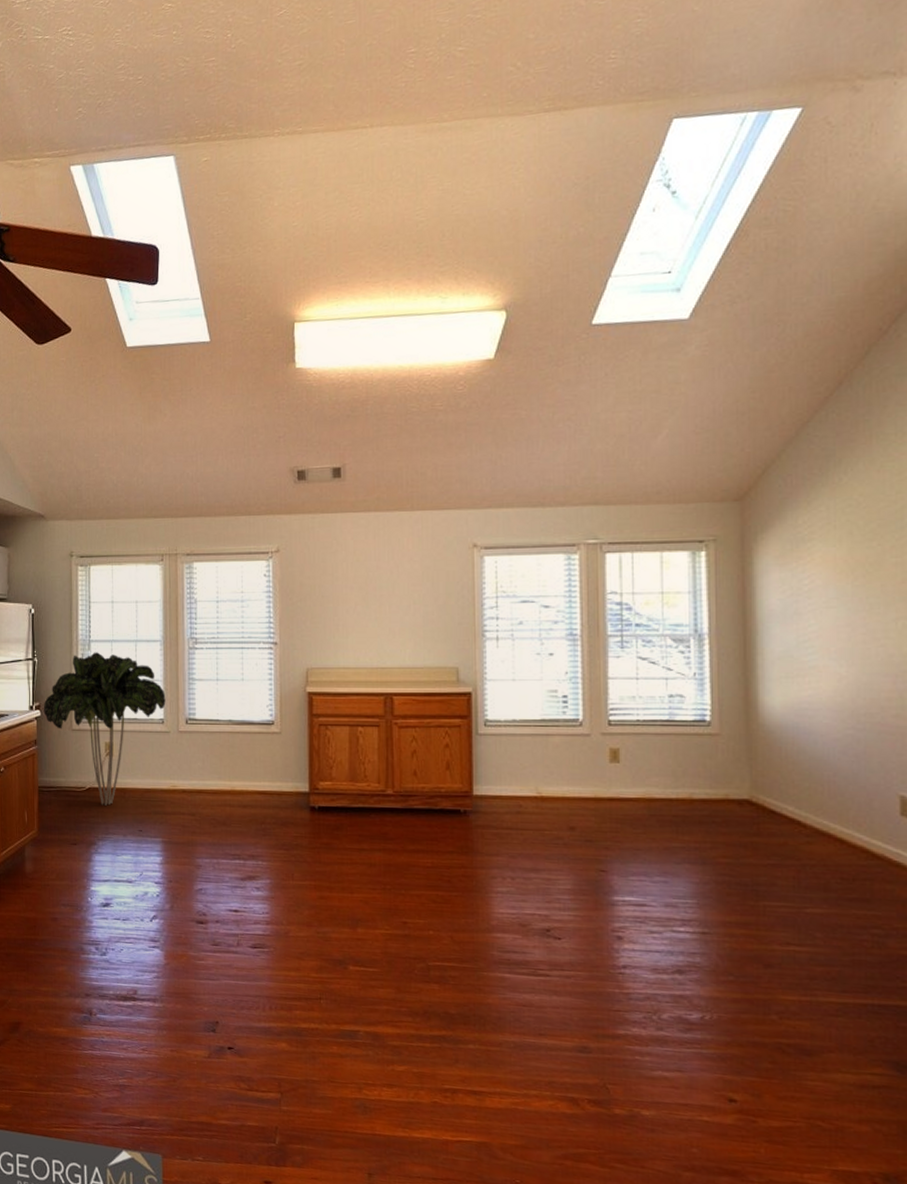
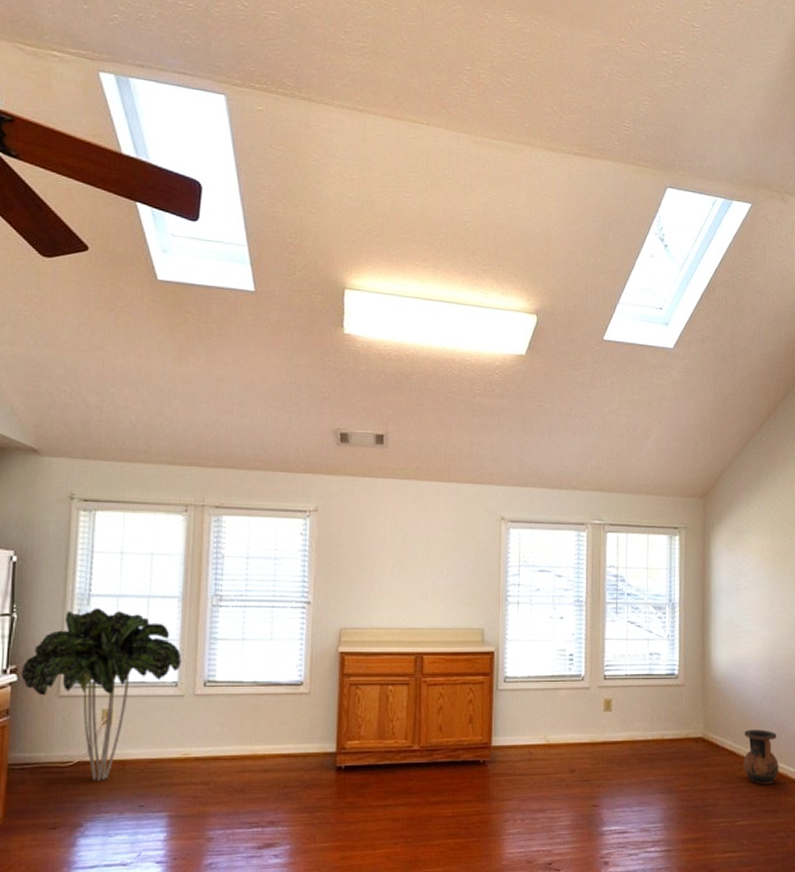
vase: none [812,793,870,865] -> present [743,730,779,784]

